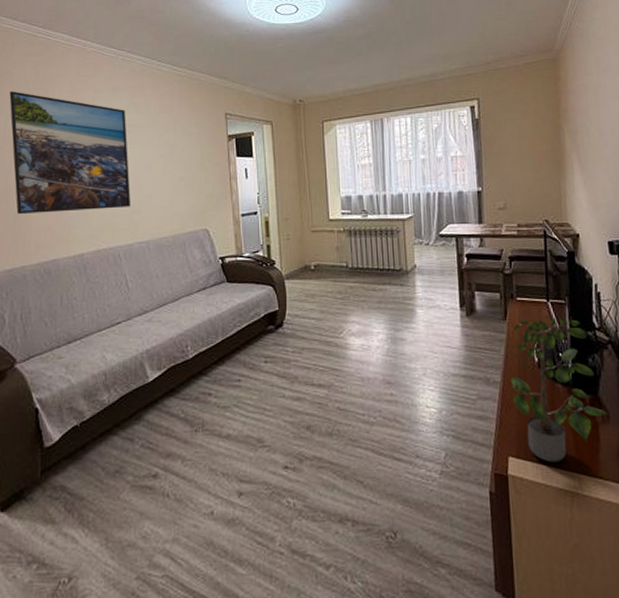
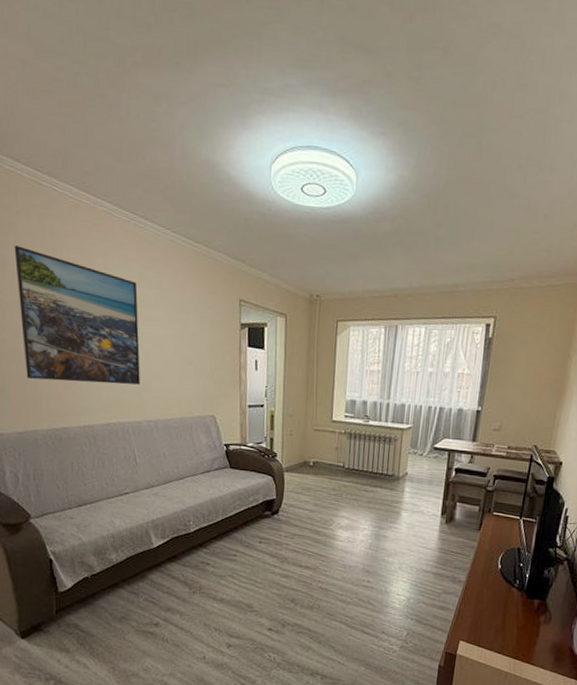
potted plant: present [510,316,610,463] -> none [472,530,552,649]

